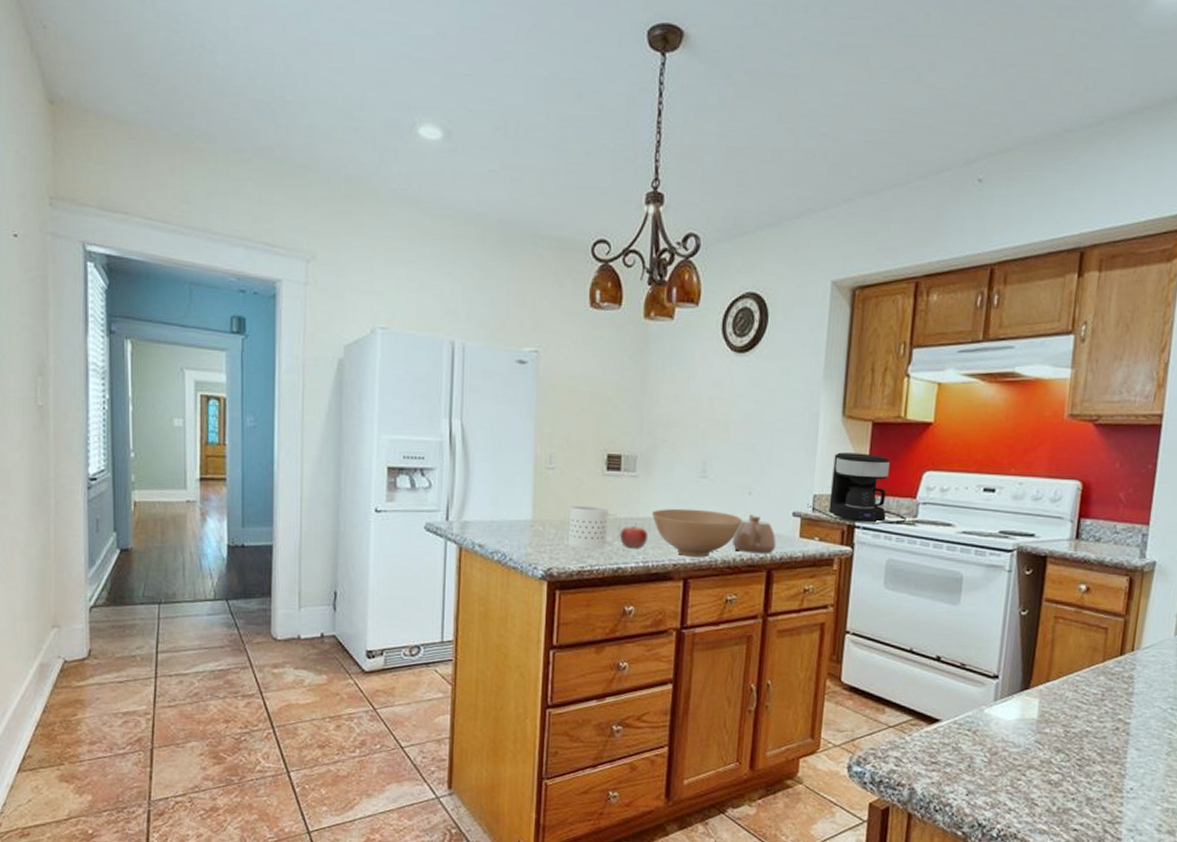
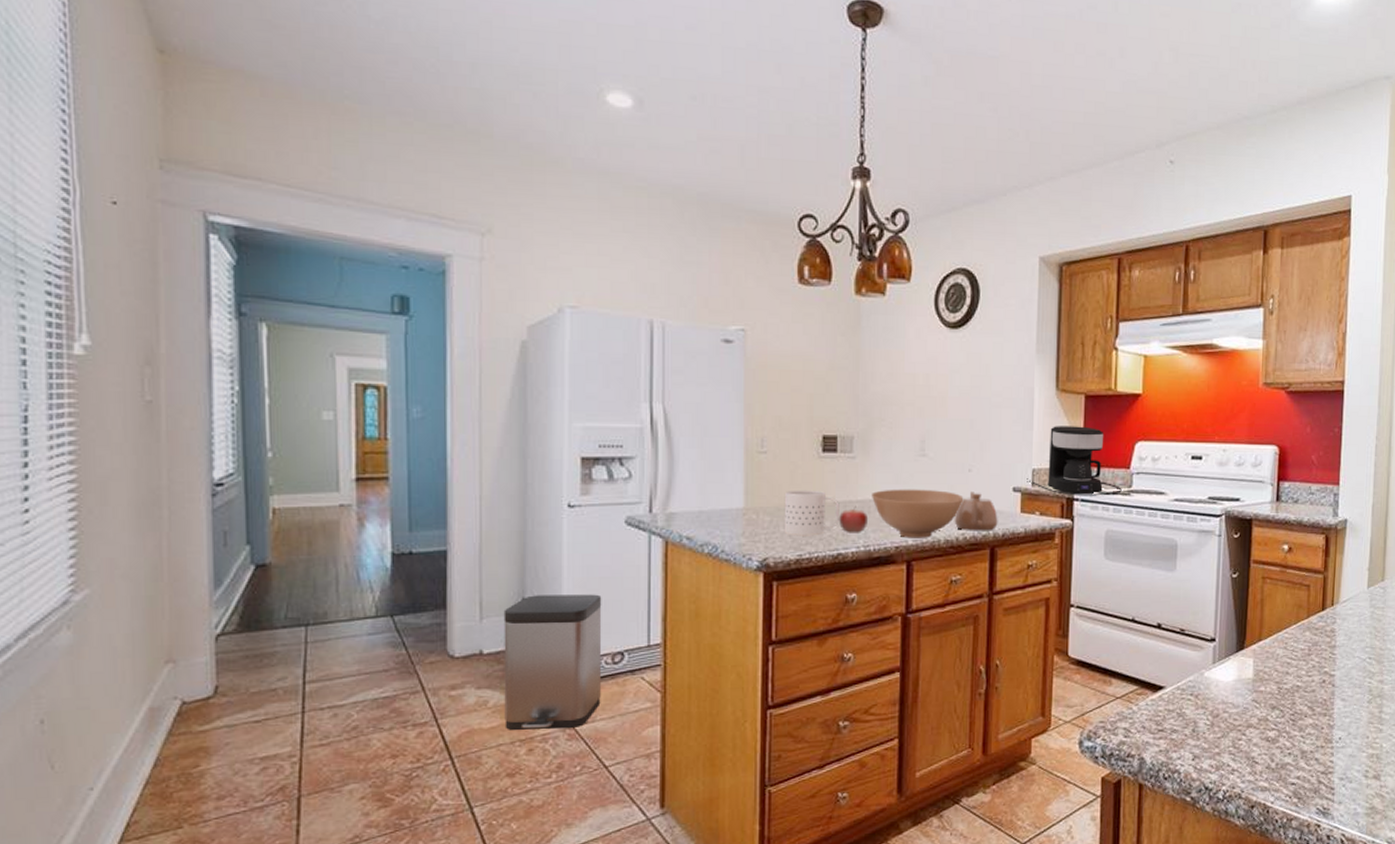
pedal bin: none [317,589,402,710] -> present [503,594,602,730]

